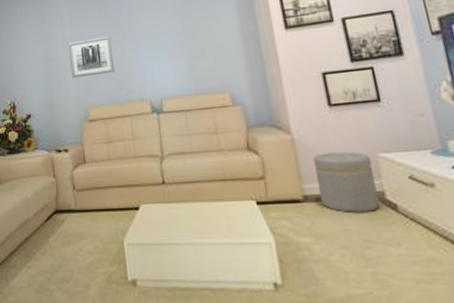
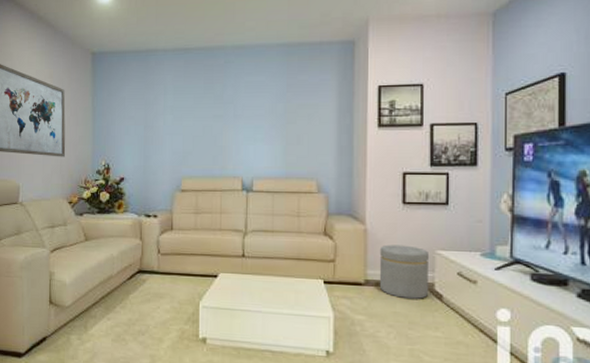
wall art: present [69,35,114,79] -> none [169,110,212,148]

